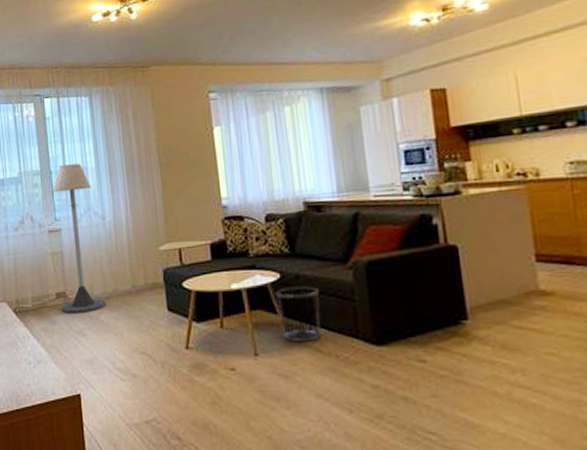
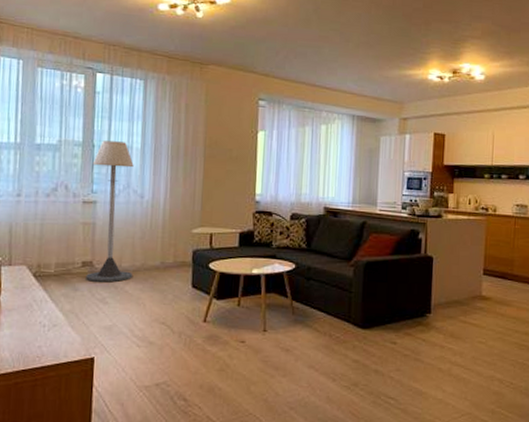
waste bin: present [275,286,321,342] -> none [289,276,325,323]

